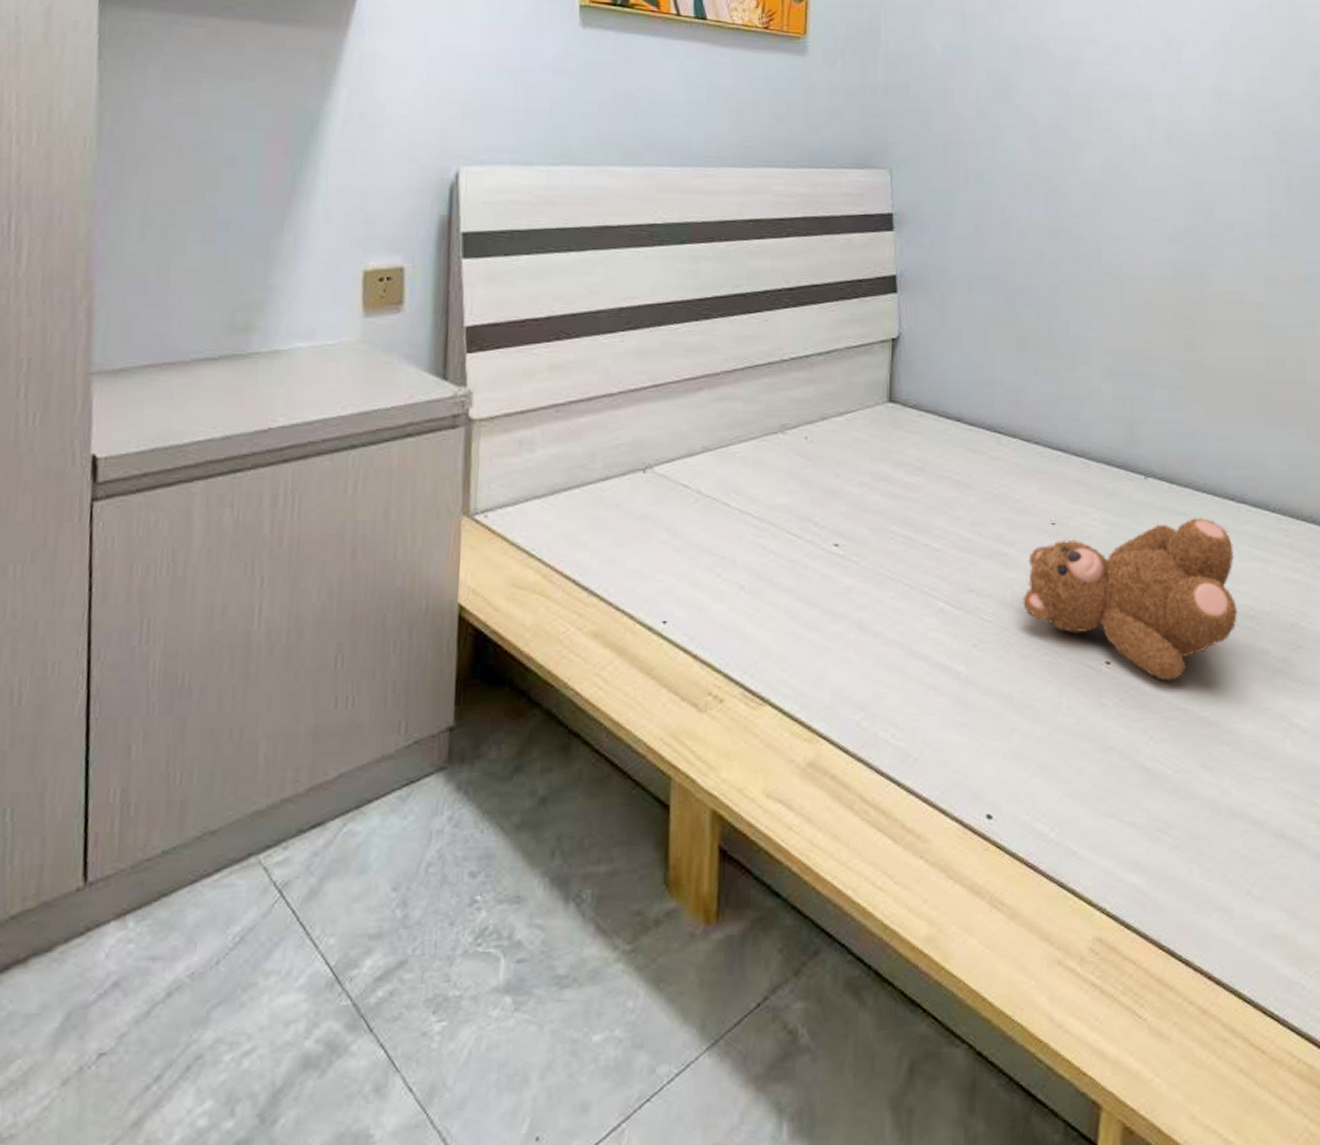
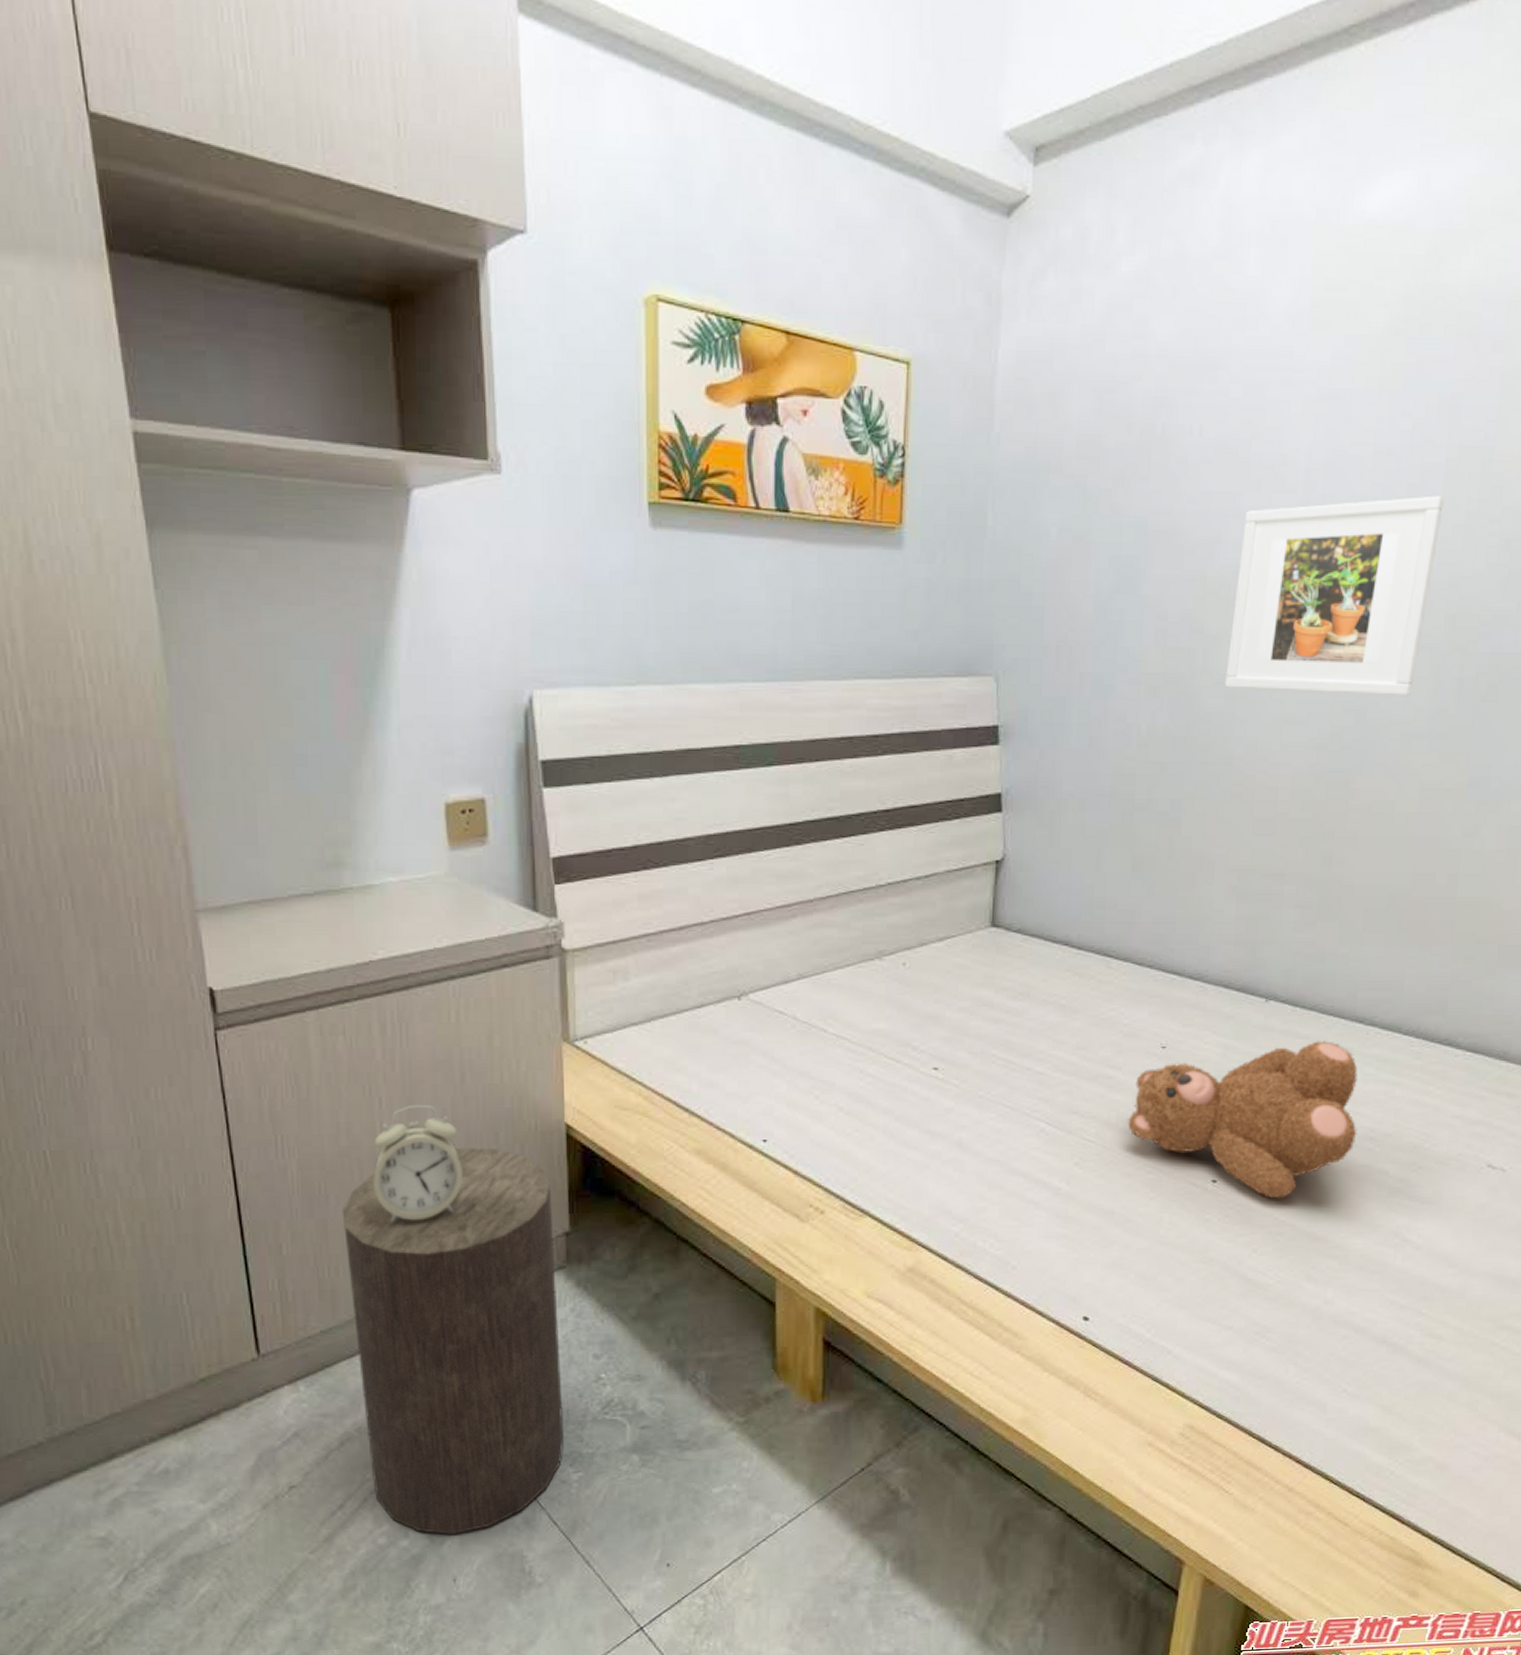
stool: none [200,631,438,1111] -> present [342,1147,565,1534]
alarm clock: none [244,583,344,719] -> present [373,1104,462,1223]
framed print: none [1091,33,1261,200] -> present [1225,495,1444,697]

